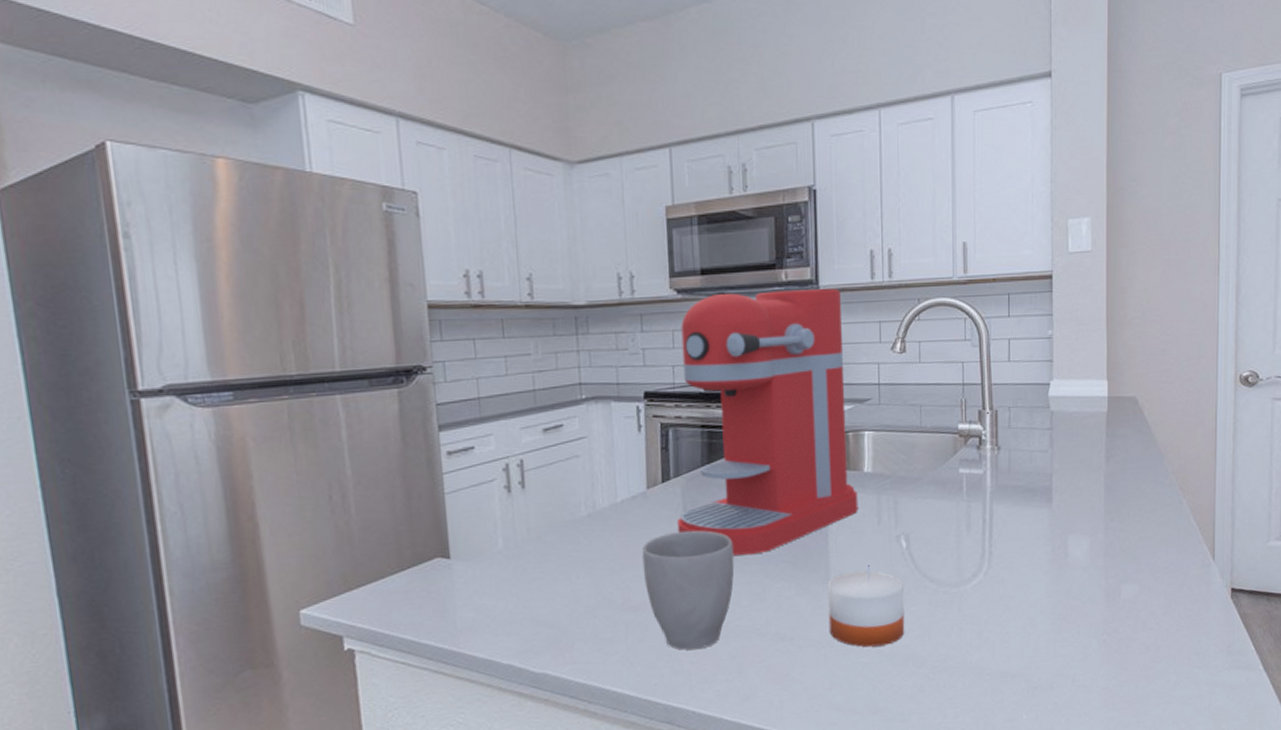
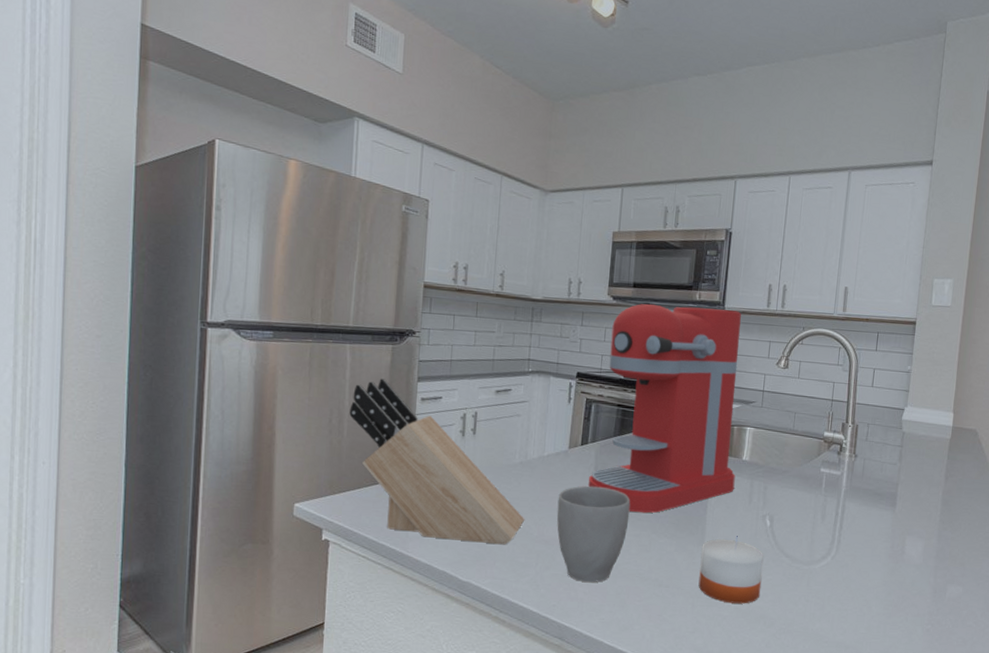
knife block: none [353,433,604,627] -> present [349,378,525,545]

